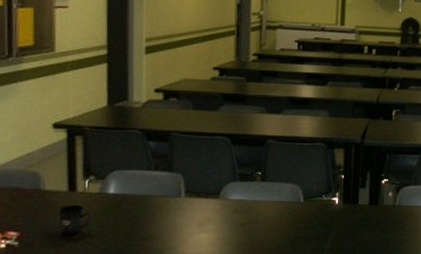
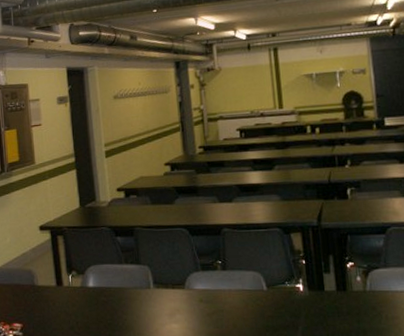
mug: present [57,204,91,235] -> none [50,298,77,326]

